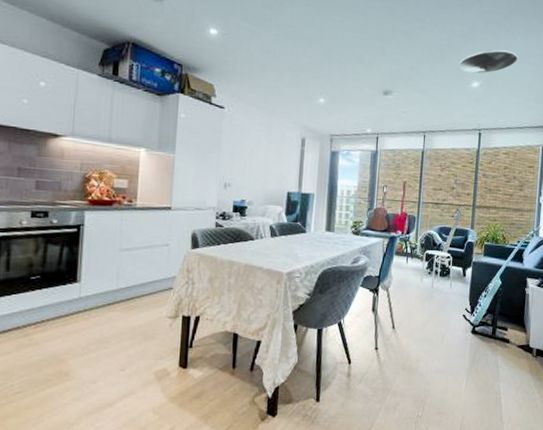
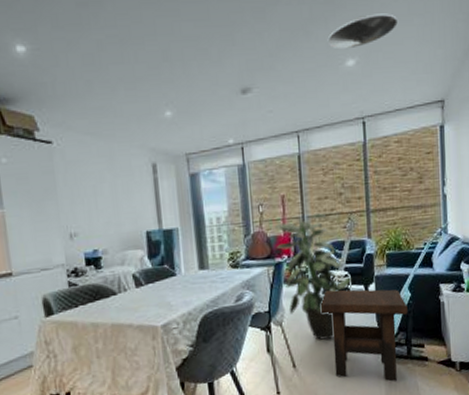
indoor plant: none [392,200,453,310] -> present [273,212,352,341]
side table: none [422,266,497,356] -> present [320,289,408,382]

